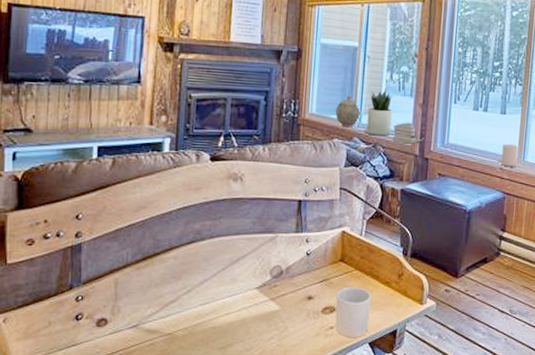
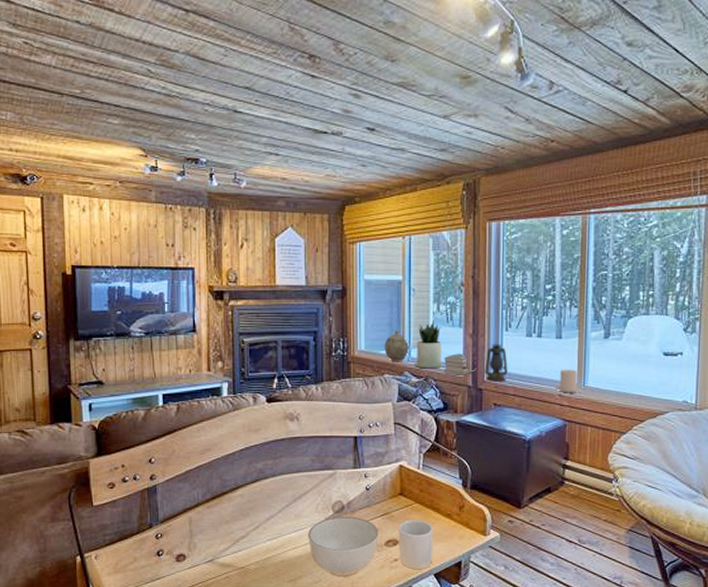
bowl: none [242,282,316,345] -> present [307,517,379,577]
lantern: none [431,114,454,153] -> present [484,343,508,382]

